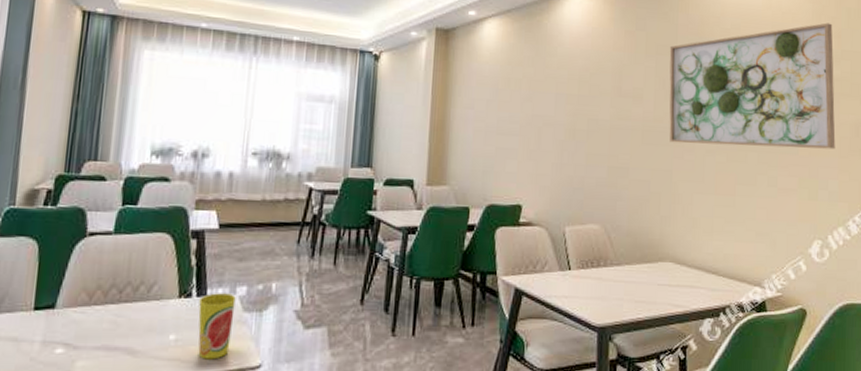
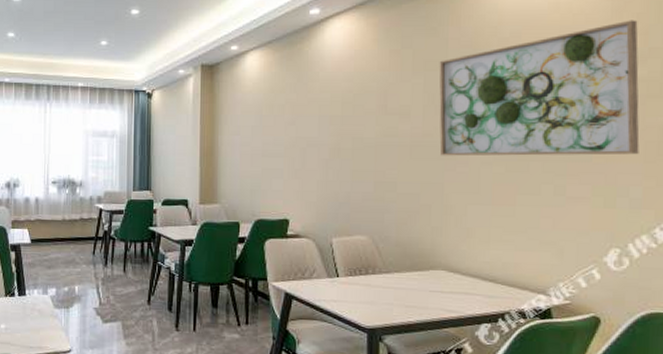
cup: present [198,293,236,360] -> none [21,293,48,345]

